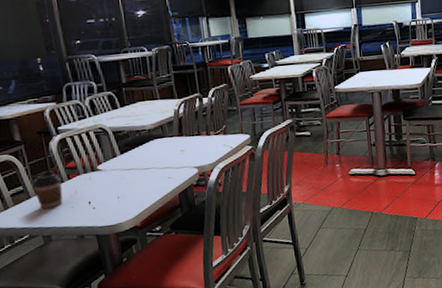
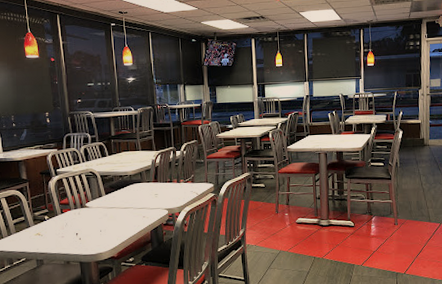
coffee cup: present [32,171,63,209] -> none [32,205,56,238]

